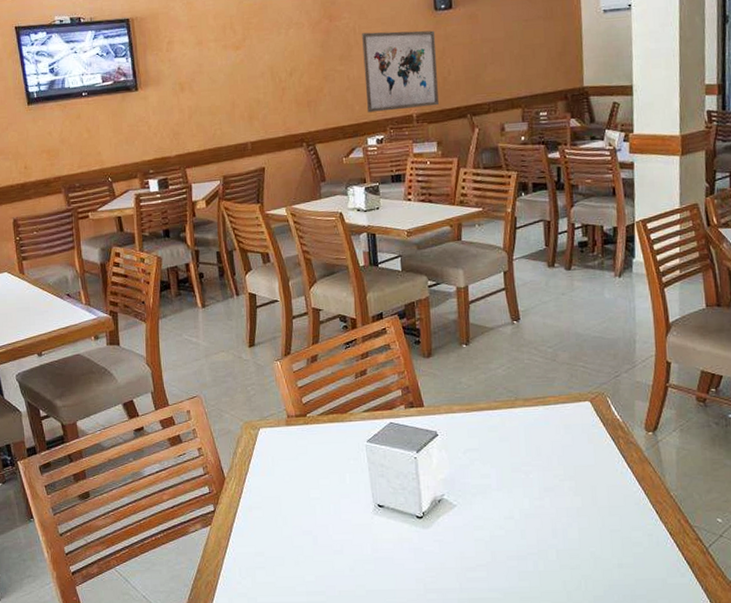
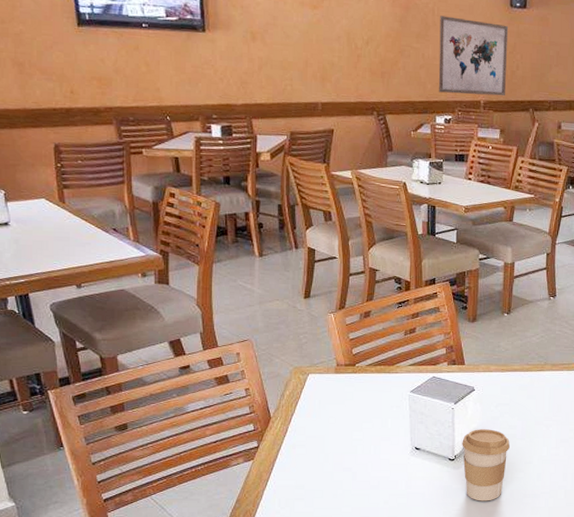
coffee cup: none [429,480,485,566] -> present [462,429,510,501]

